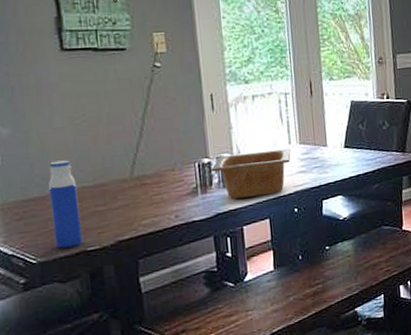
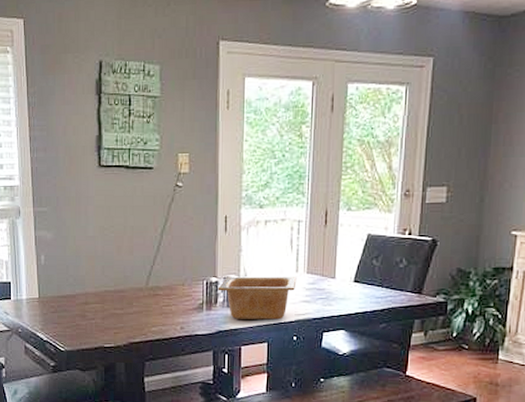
water bottle: present [48,160,83,249] -> none [78,265,102,342]

